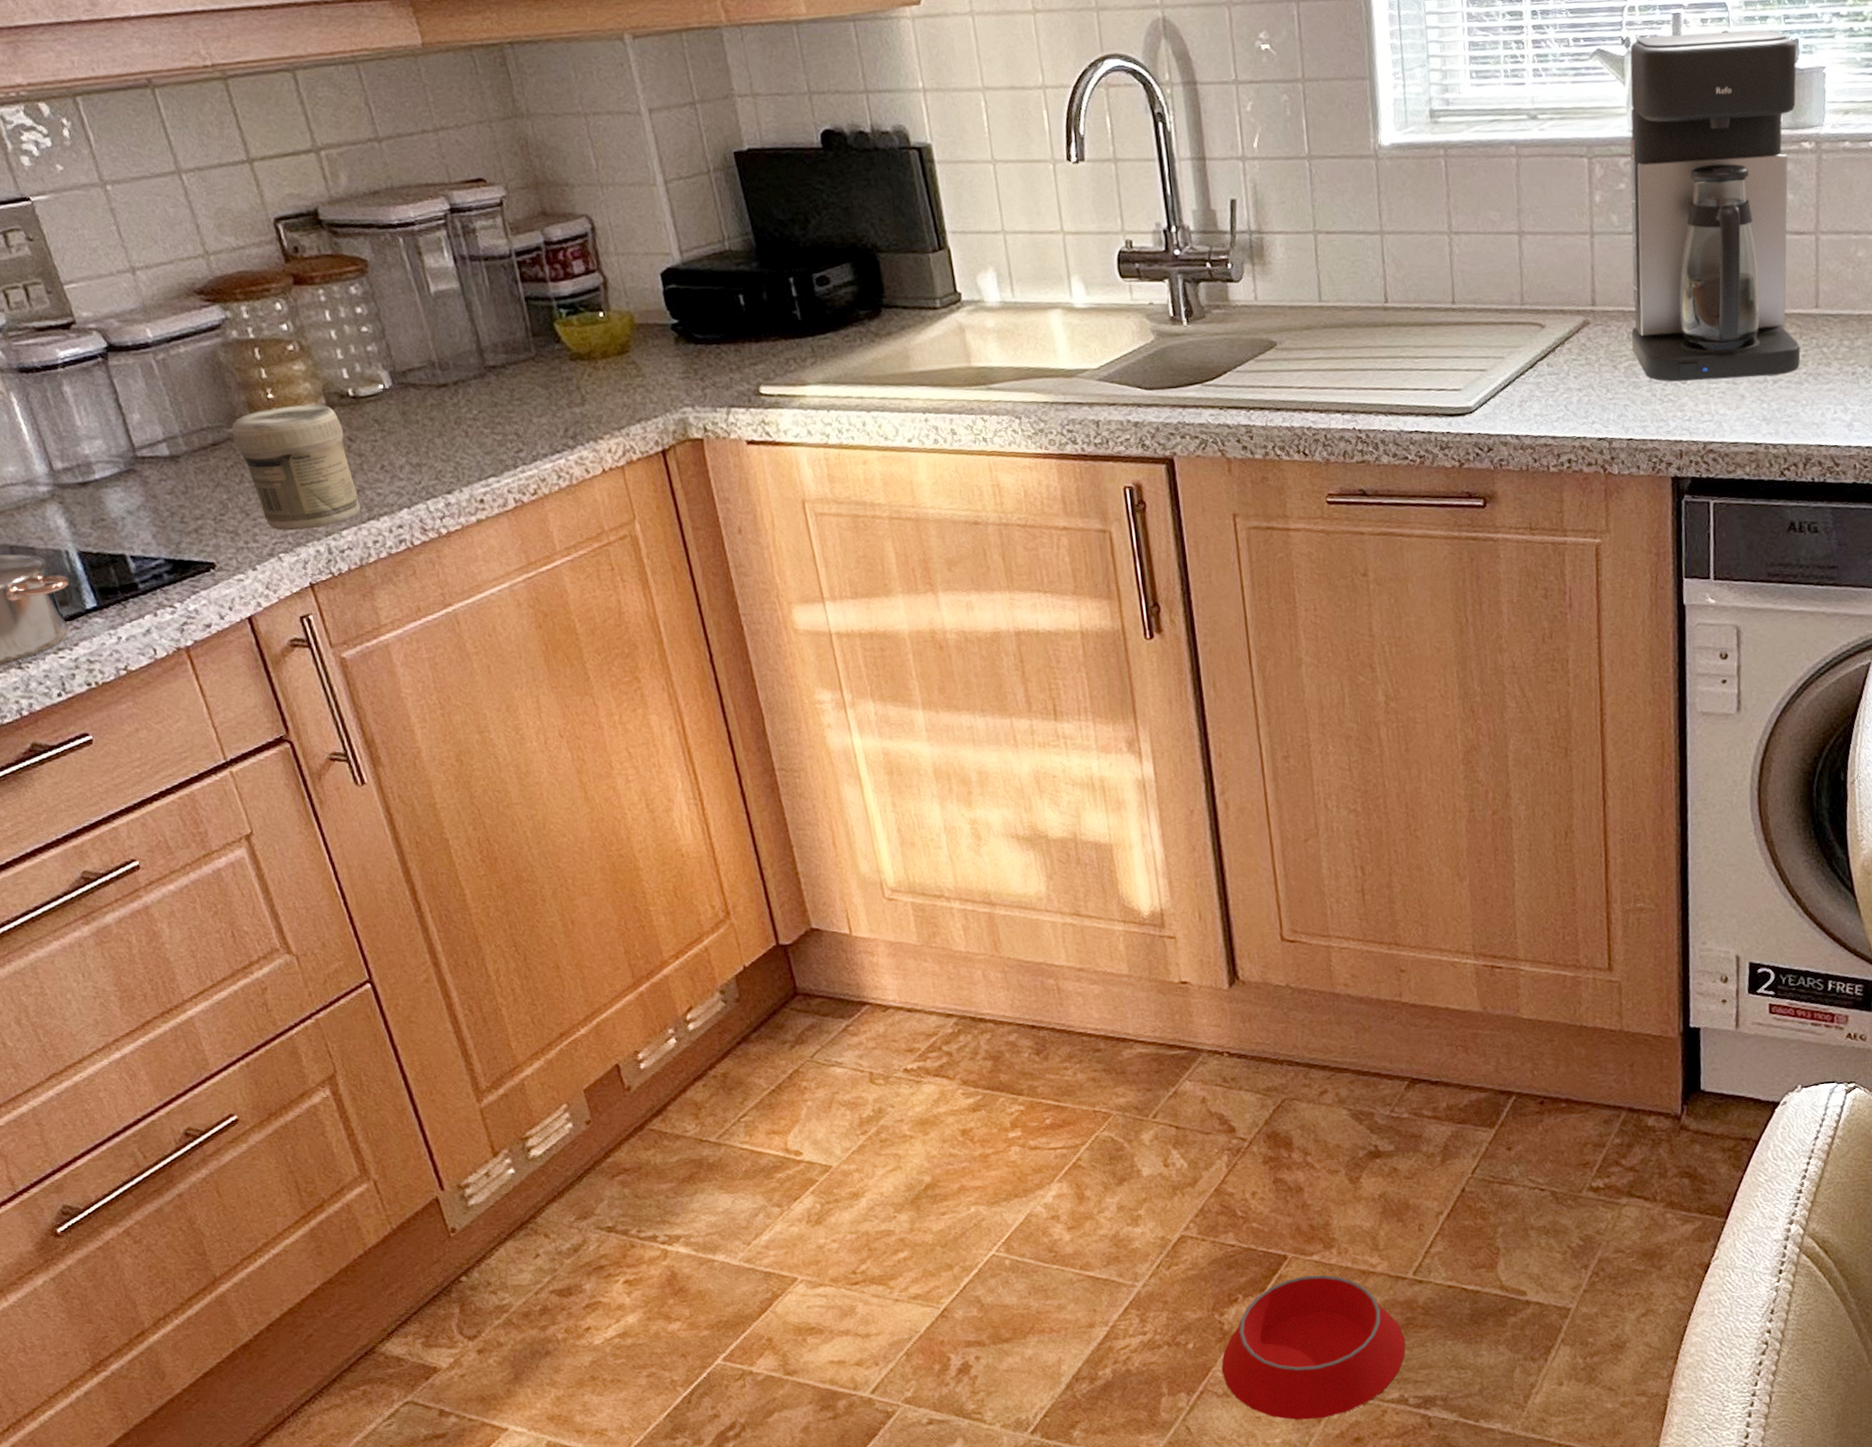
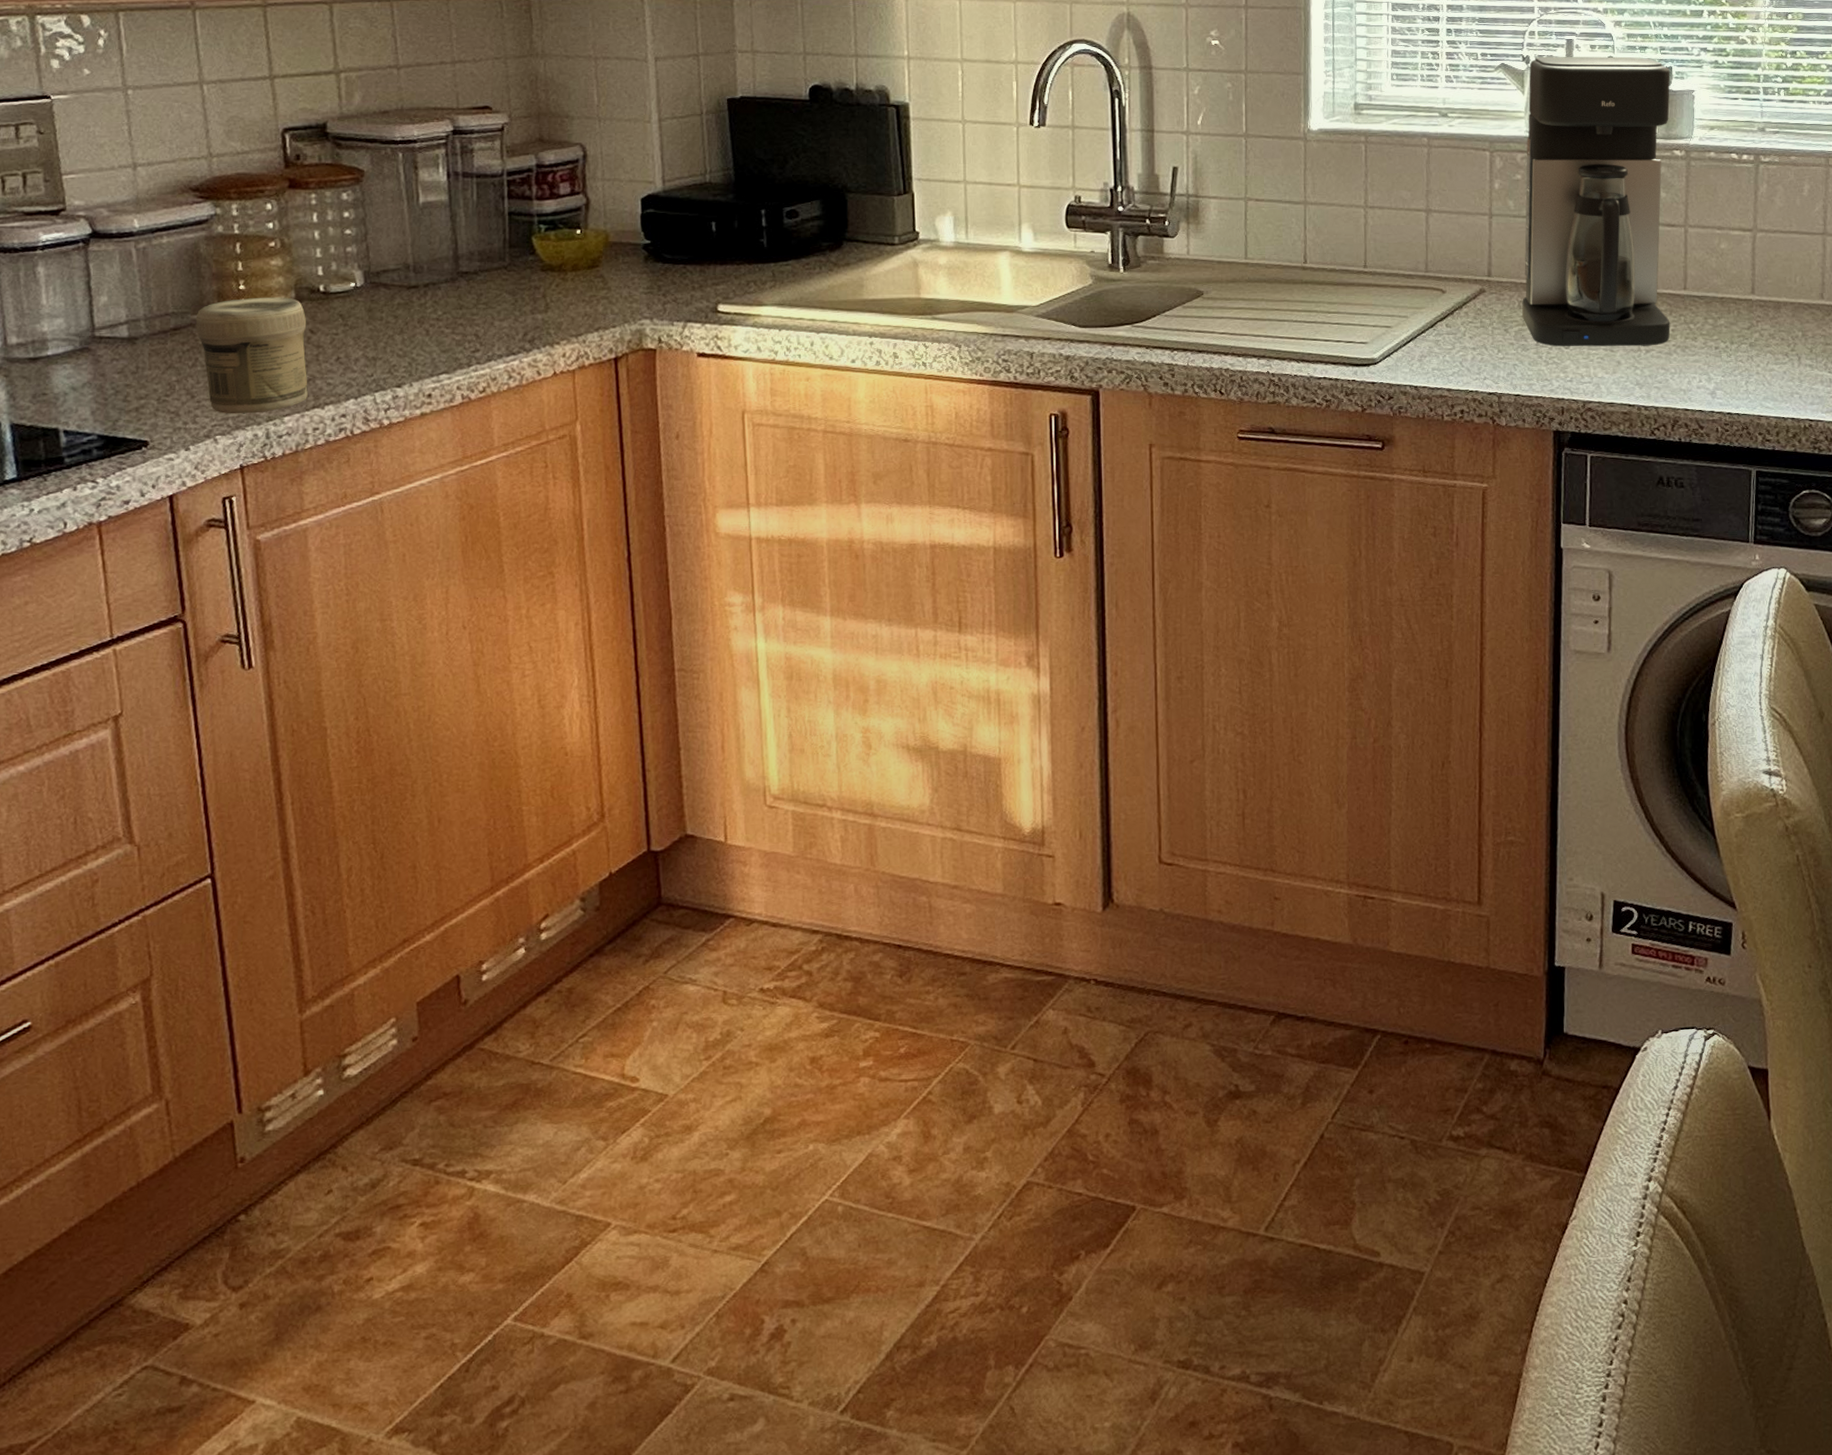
pet bowl: present [1221,1275,1406,1420] -> none [1055,1229,1251,1400]

